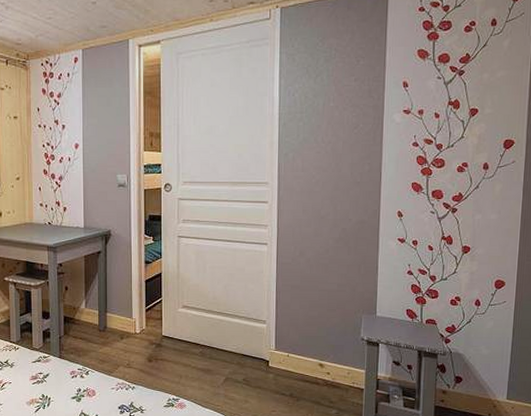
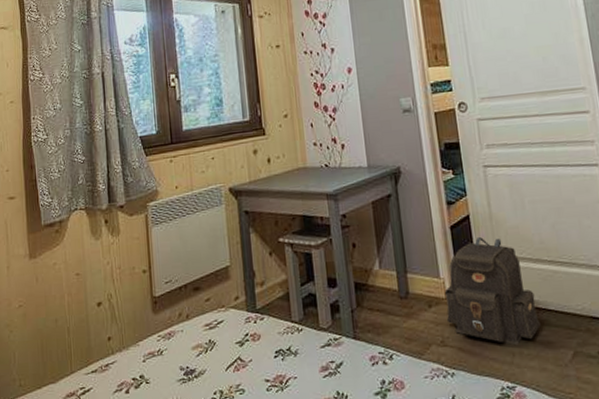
backpack: none [134,290,204,371] -> present [444,236,541,346]

